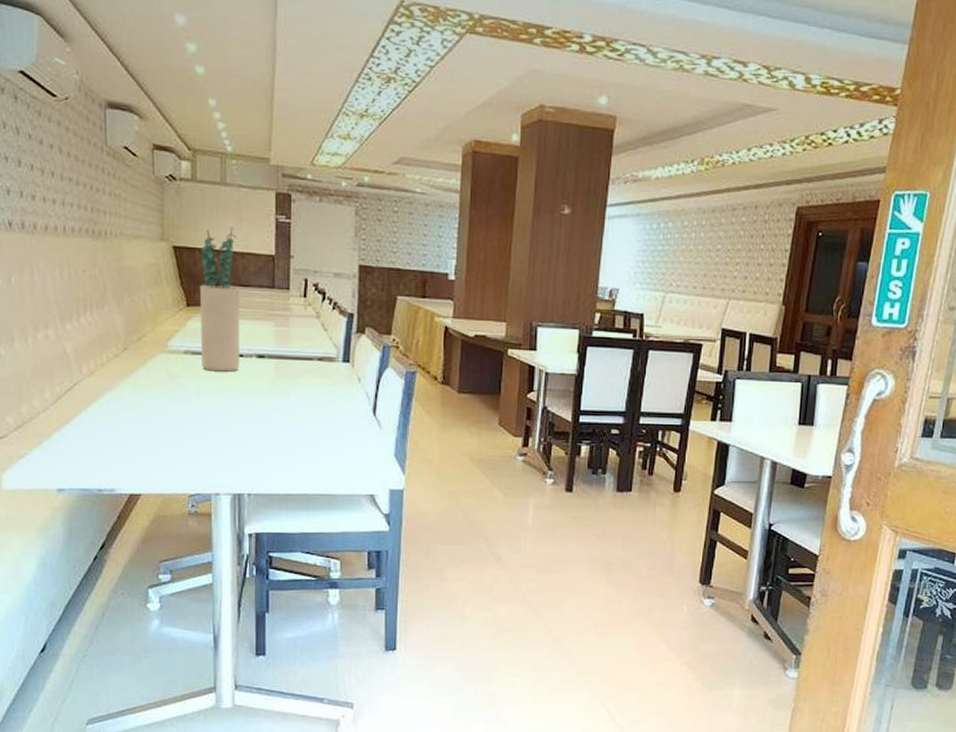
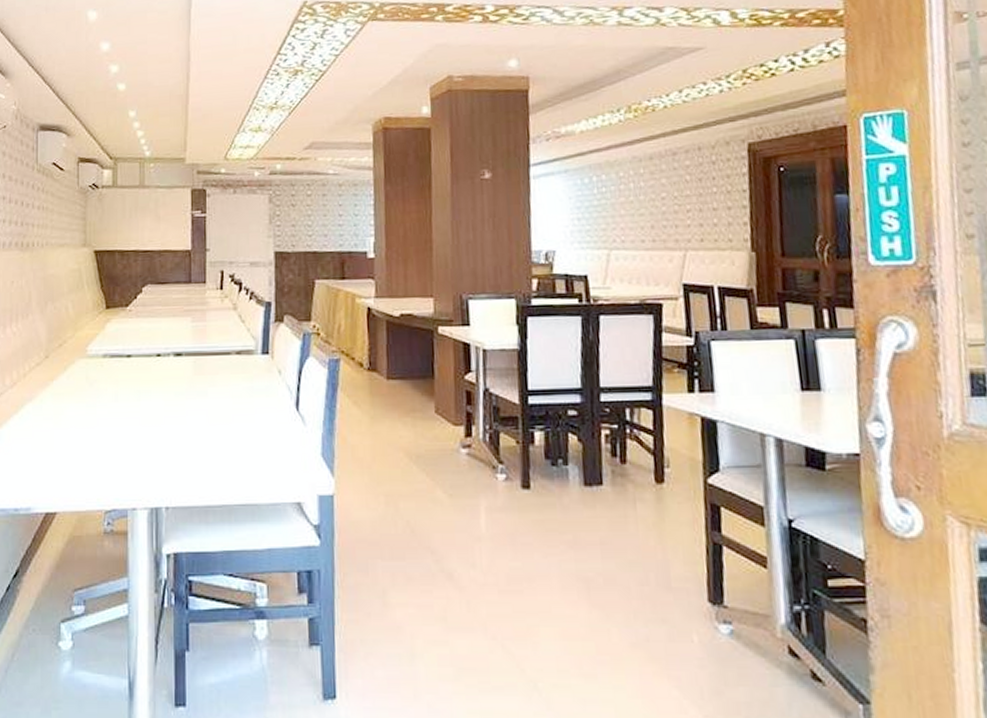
vase: present [200,227,240,372] -> none [119,227,158,374]

